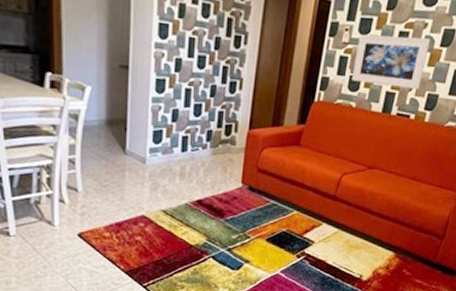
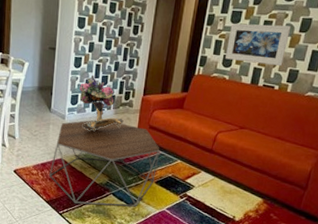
coffee table: none [127,162,272,273] -> present [49,119,160,207]
bouquet: none [164,102,224,177] -> present [79,74,124,131]

